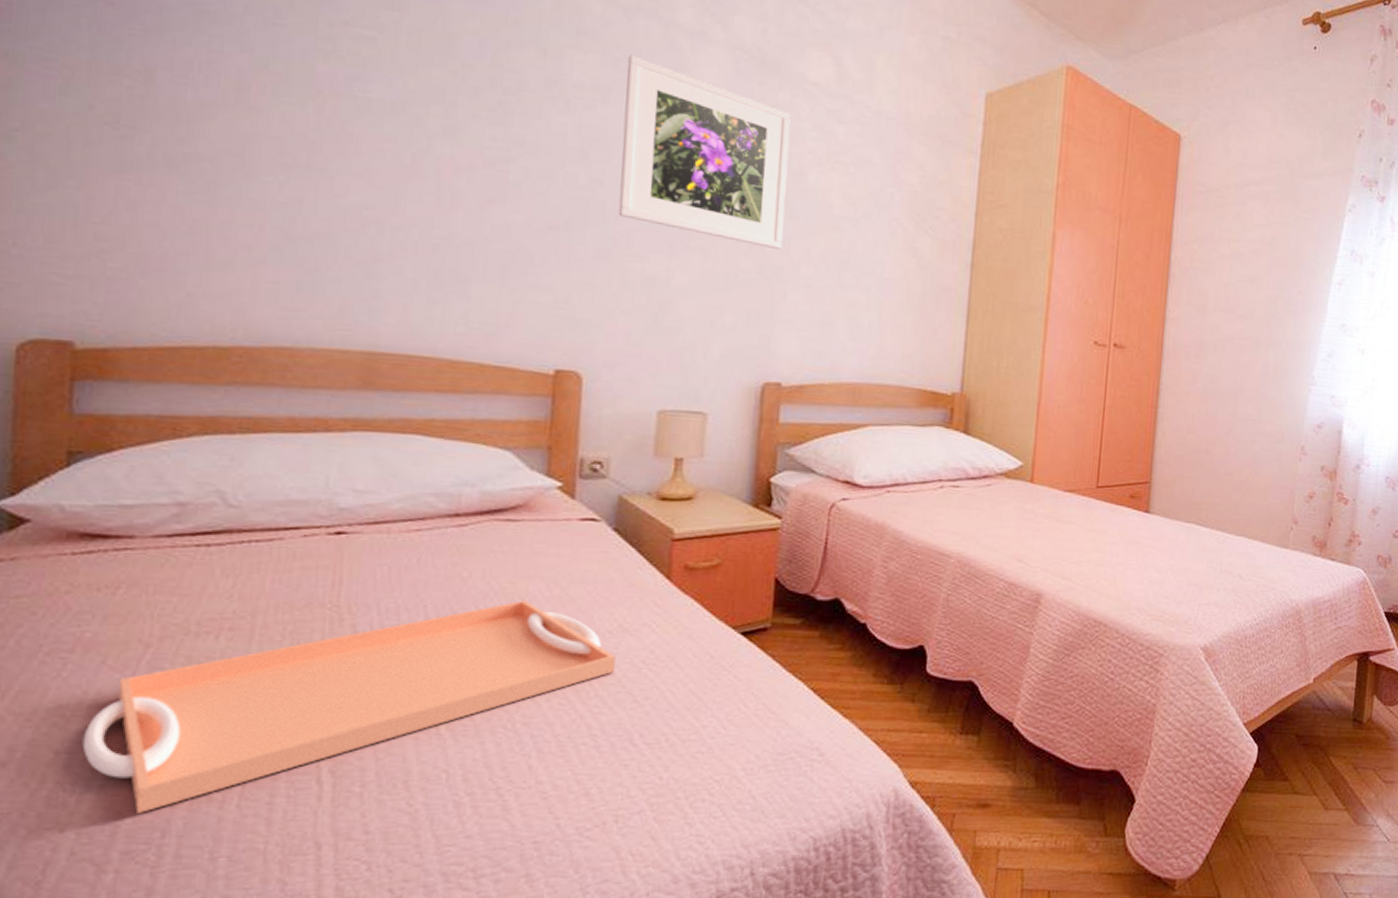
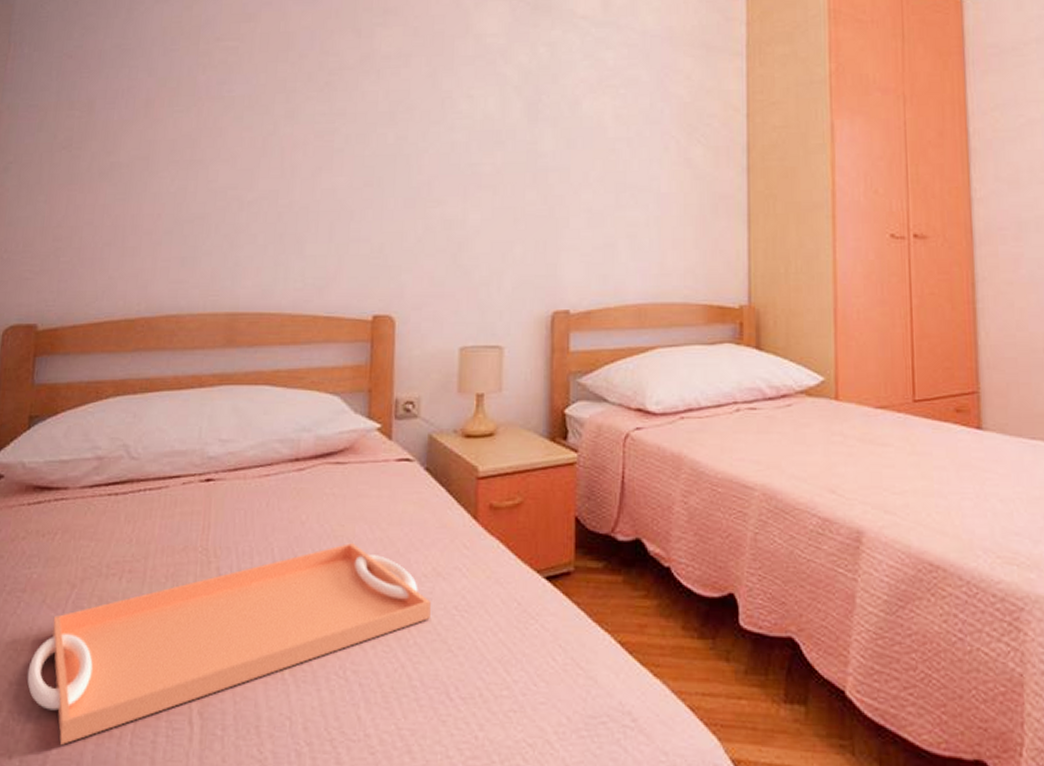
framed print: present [618,54,791,250] -> none [420,21,564,179]

